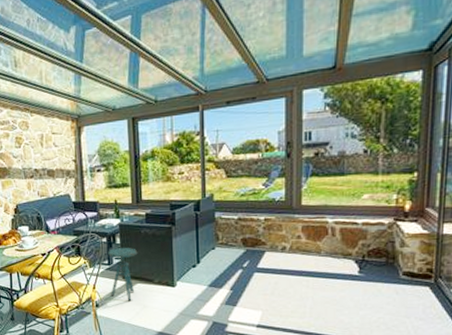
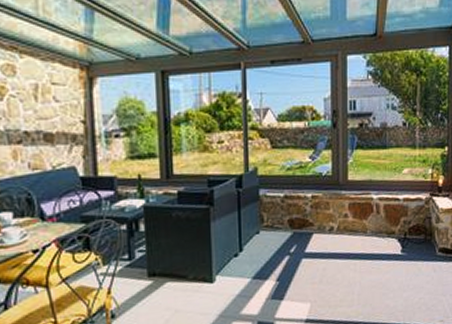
side table: present [108,248,138,301] -> none [128,236,168,307]

